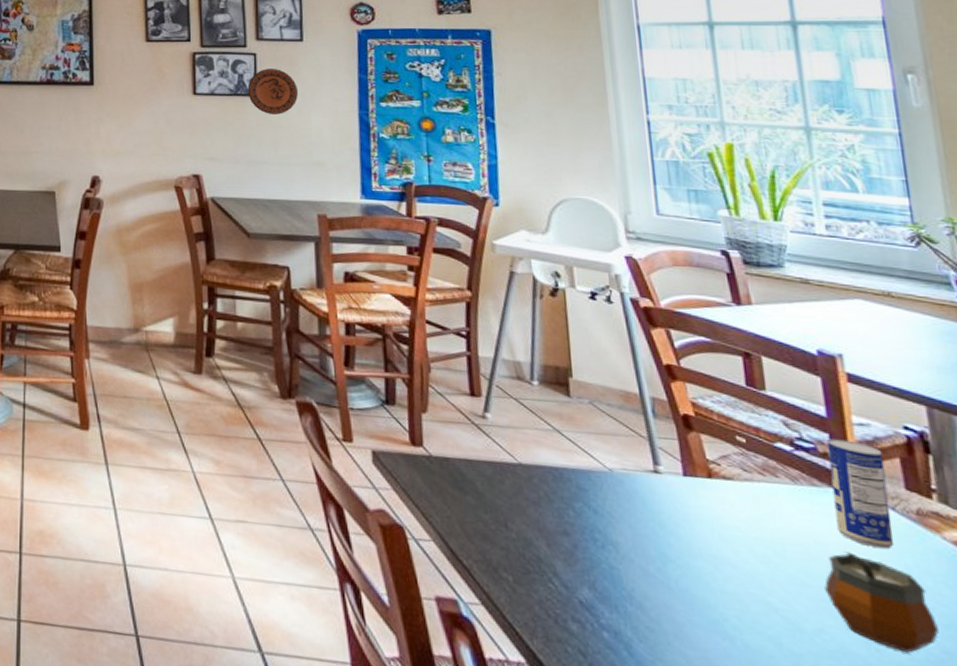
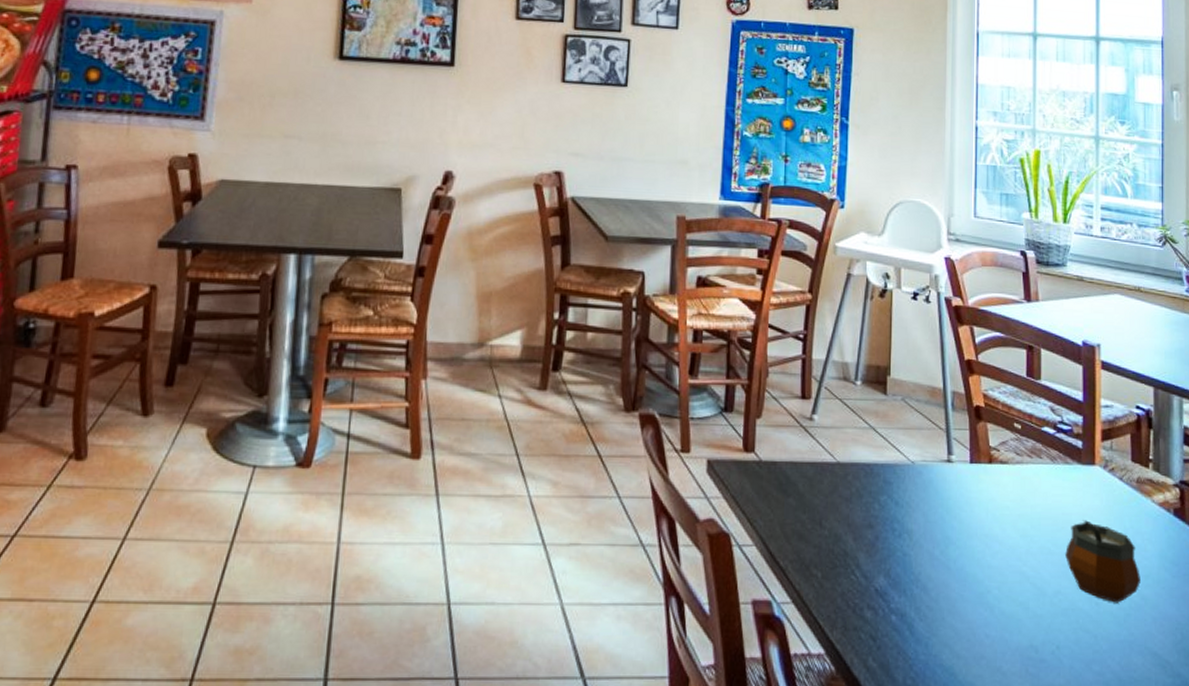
decorative plate: present [247,69,298,114] -> none [618,57,669,108]
beverage can: present [826,438,895,550] -> none [1080,420,1119,515]

